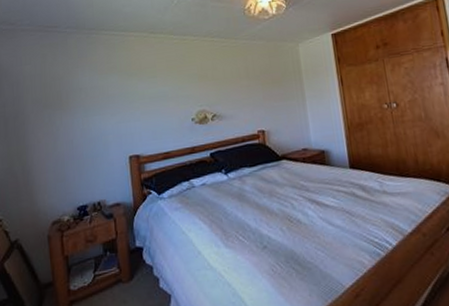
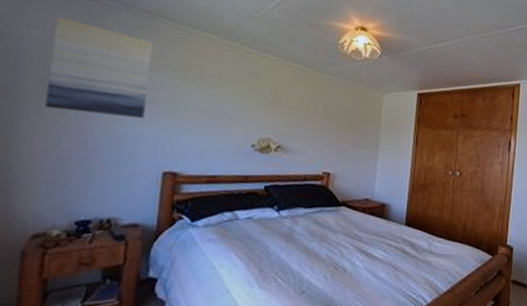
wall art: none [35,51,107,123] -> present [44,16,153,118]

